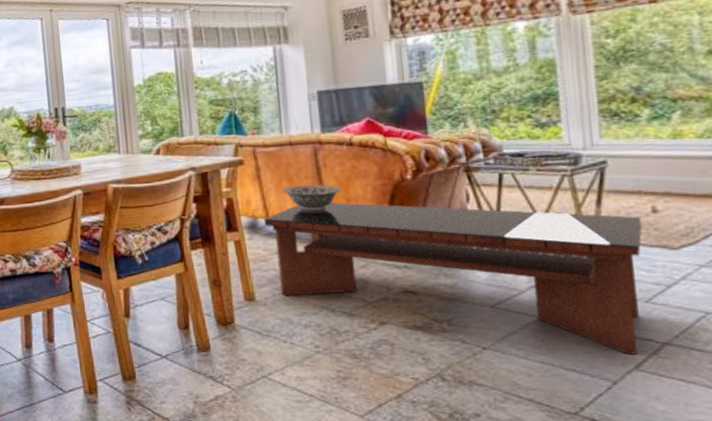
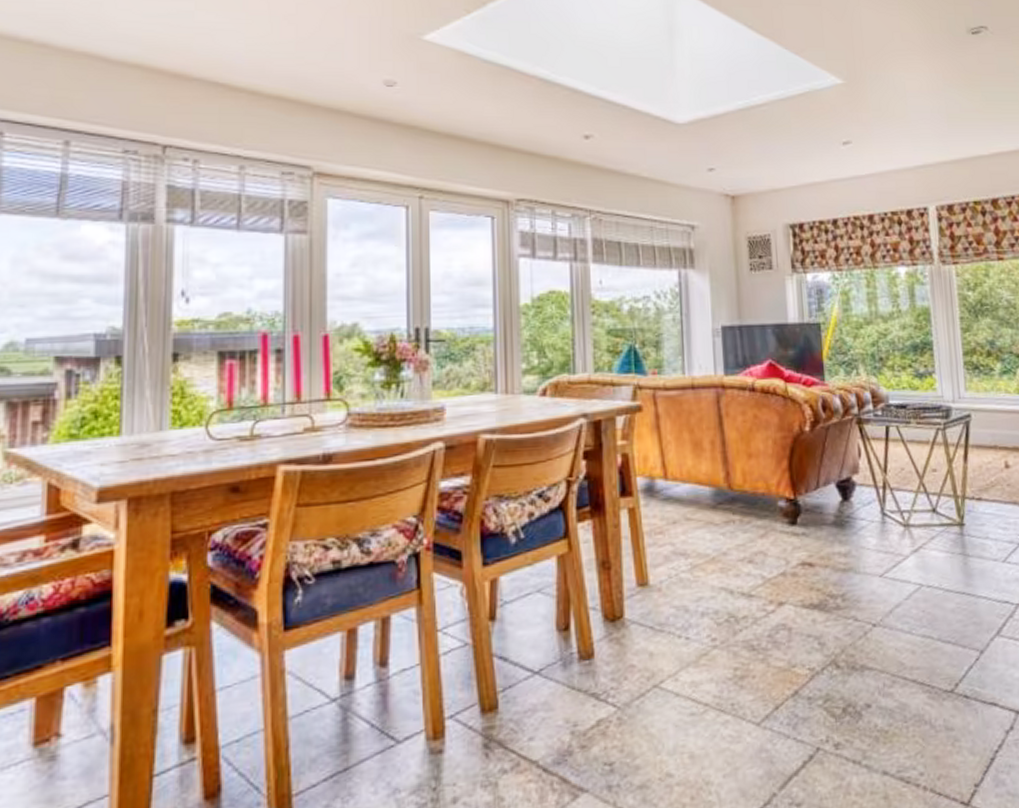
coffee table: present [263,202,643,354] -> none [661,458,999,620]
decorative bowl: present [283,184,342,211] -> none [683,436,743,469]

